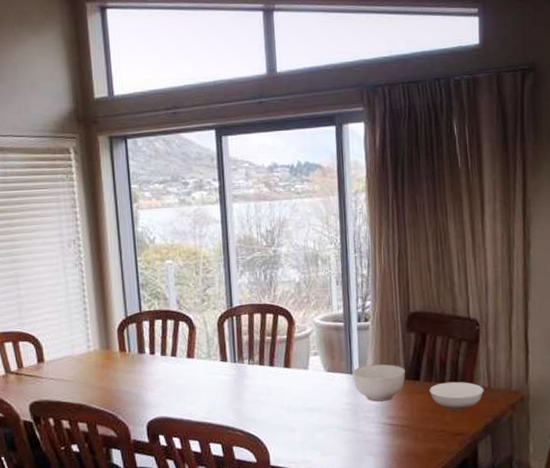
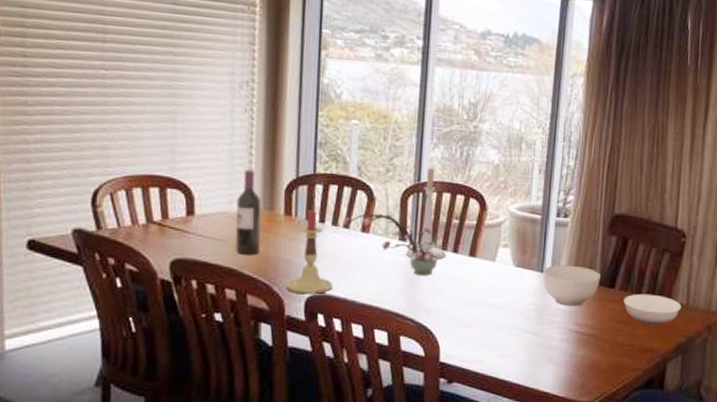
wine bottle: none [77,316,103,391] -> present [235,169,262,255]
candlestick: none [129,344,168,420] -> present [287,210,332,295]
flower arrangement: none [170,339,257,390] -> present [343,213,438,275]
candlestick: none [228,292,264,375] -> present [406,167,446,260]

